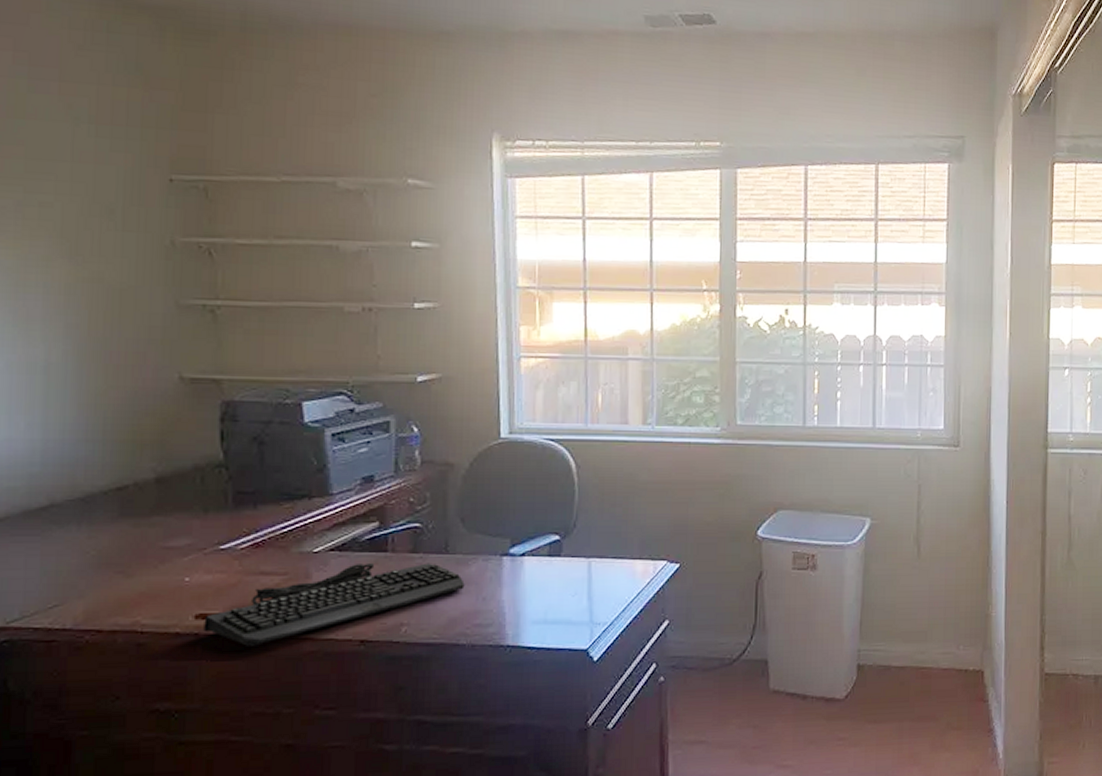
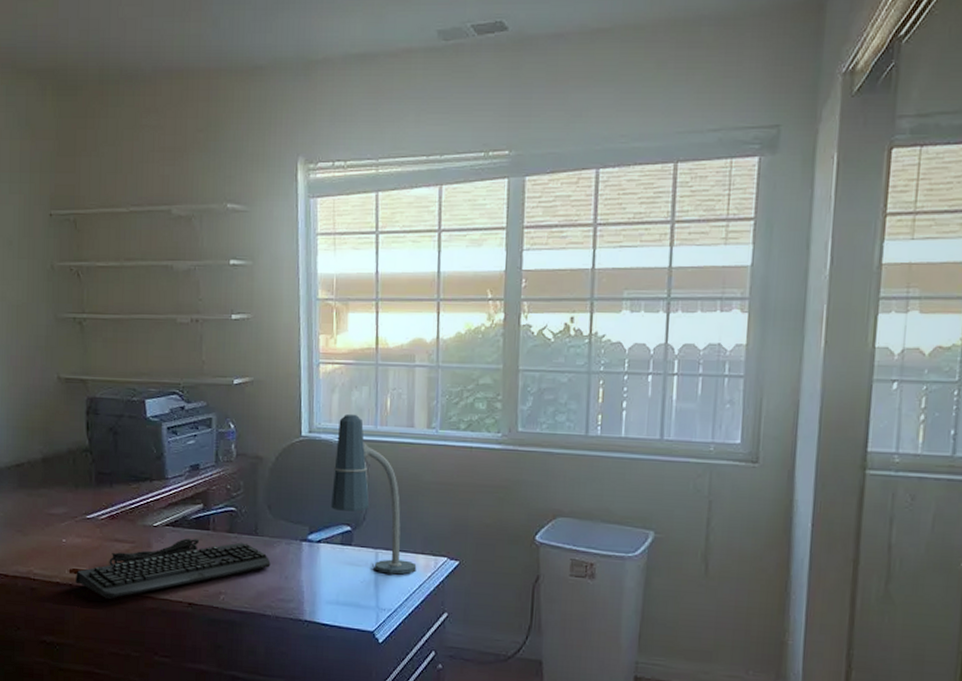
desk lamp: none [536,411,634,584] -> present [331,413,417,575]

